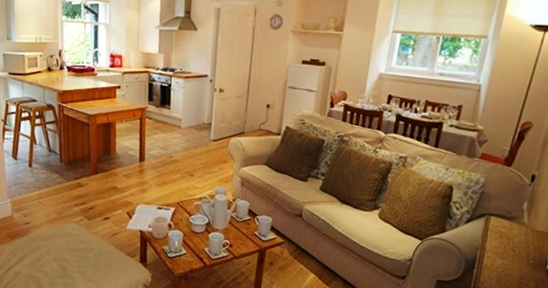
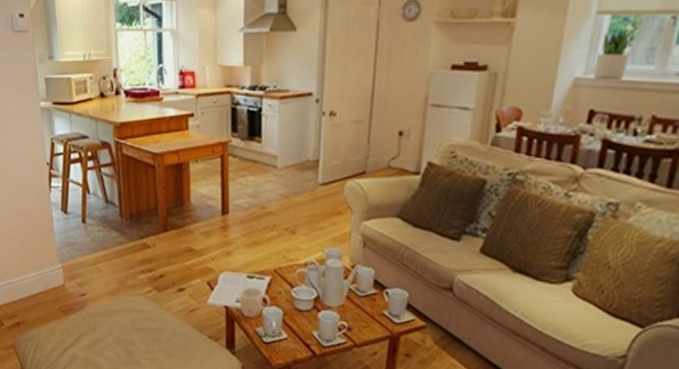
planter: none [391,43,413,77] -> present [594,28,631,81]

